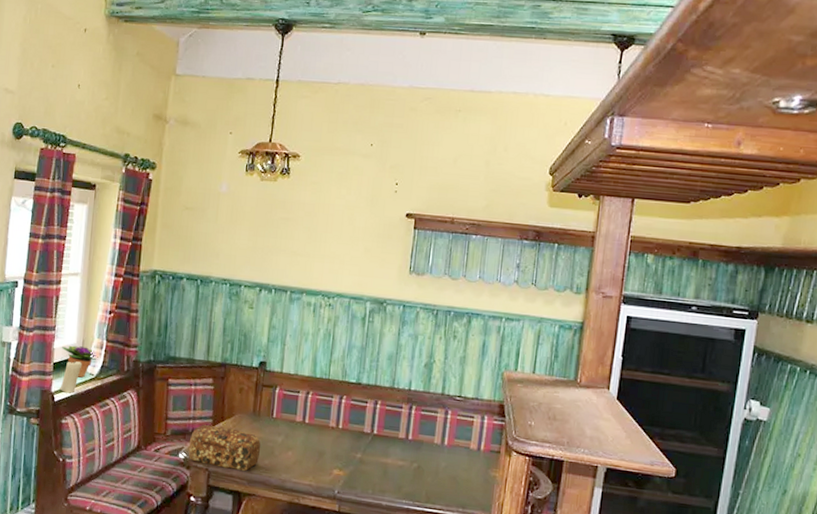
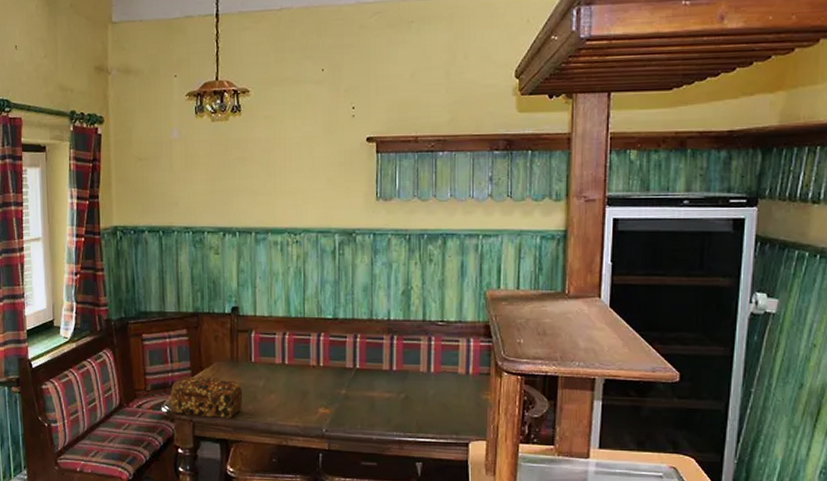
candle: present [60,360,83,394] -> none [36,325,55,359]
potted flower: present [61,345,98,378] -> none [32,311,70,342]

